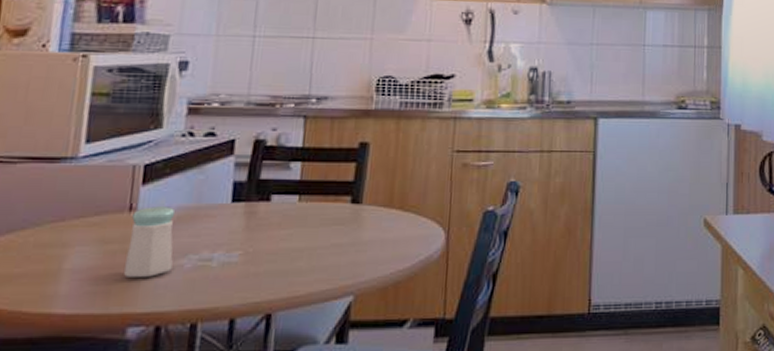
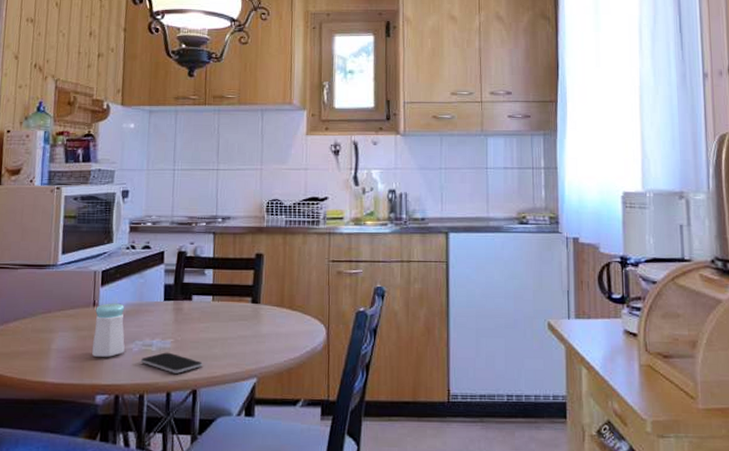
smartphone: none [194,268,282,295] -> present [140,352,203,374]

